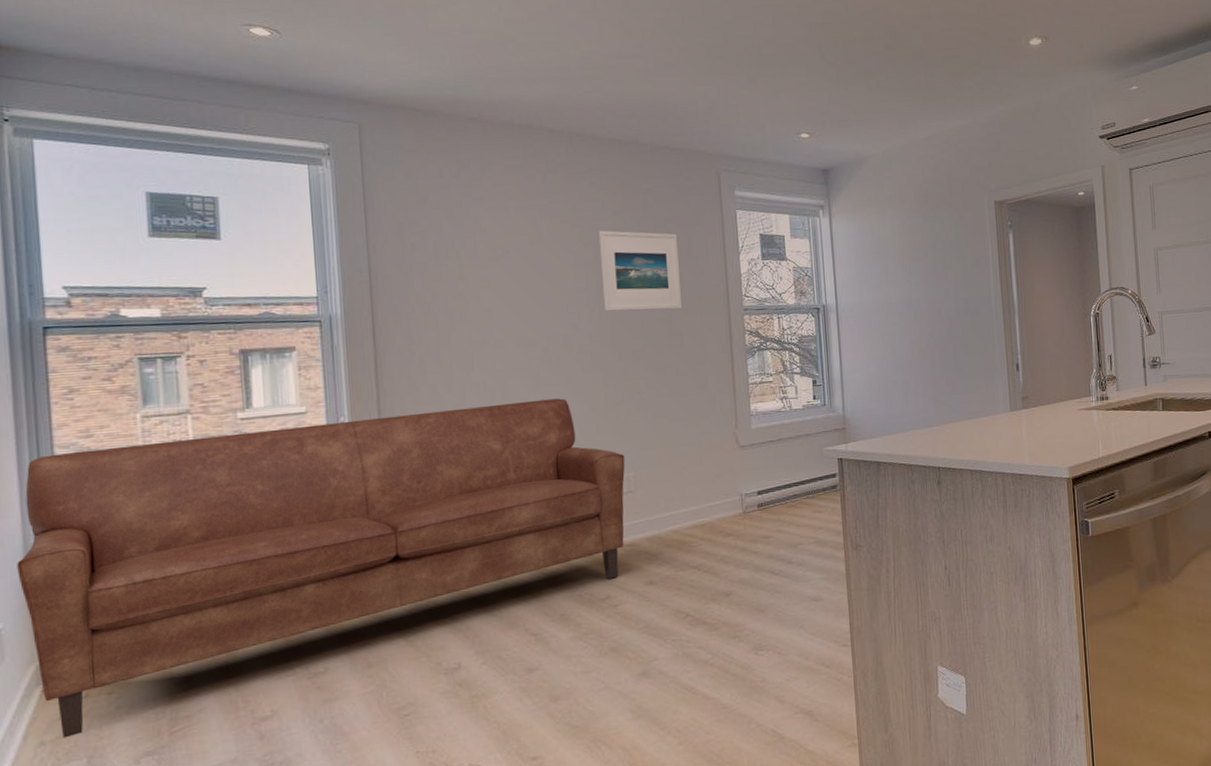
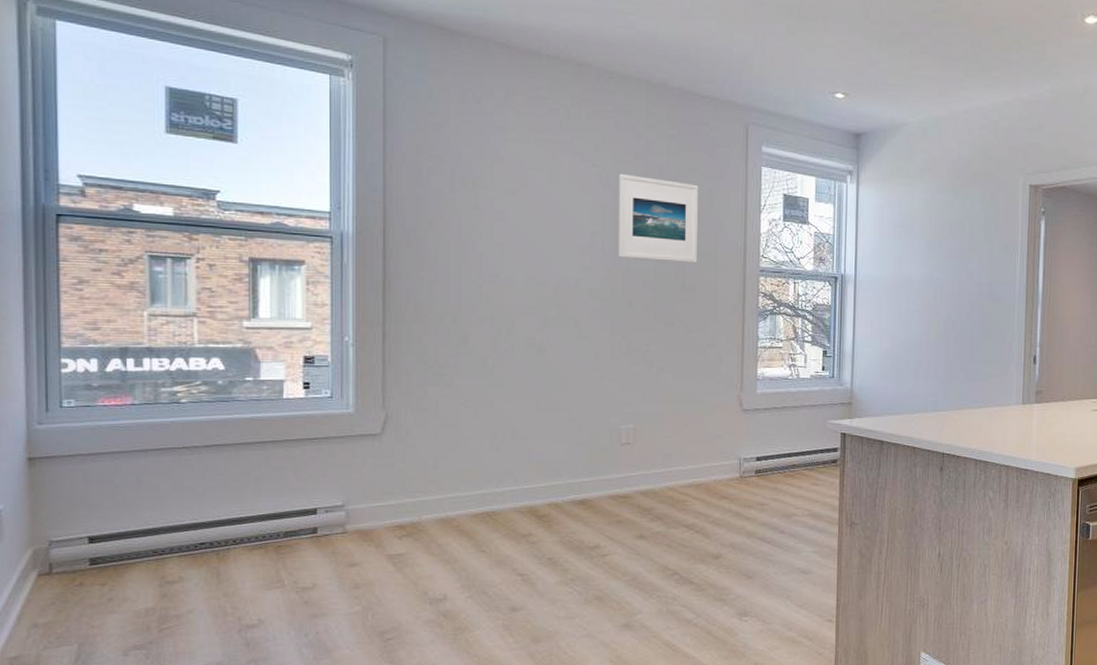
sofa: present [17,398,625,738] -> none [19,340,626,623]

